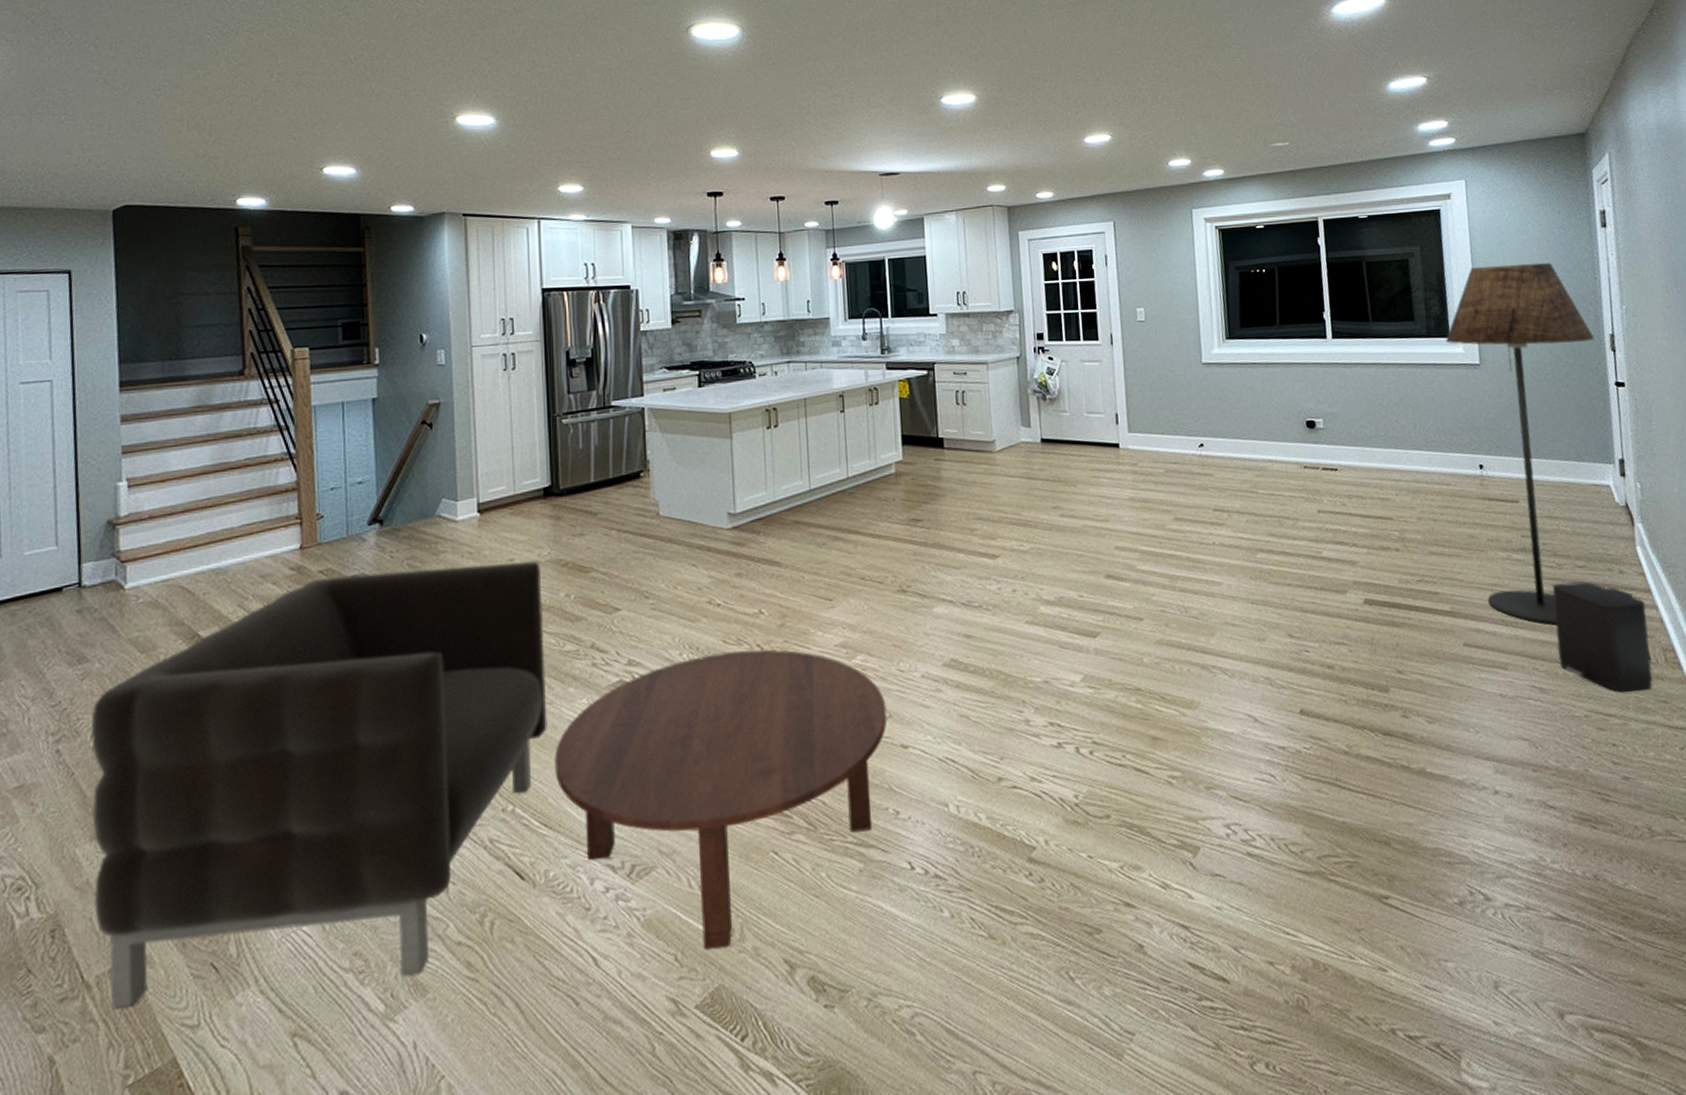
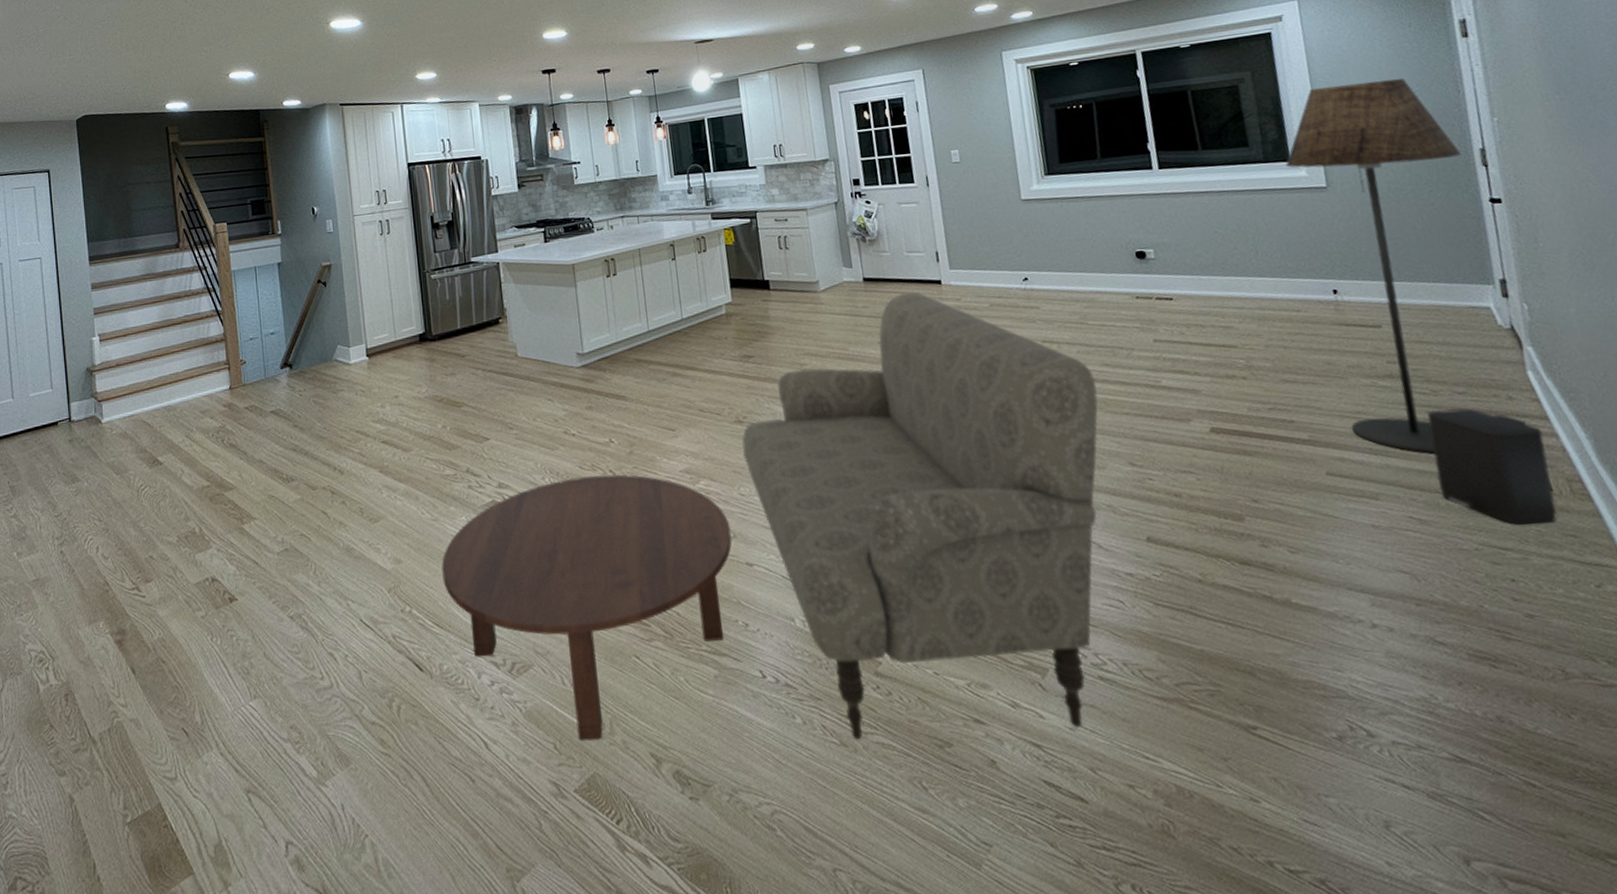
armchair: present [91,560,548,1009] -> none [85,397,435,760]
sofa: none [904,454,1263,932] -> present [741,291,1099,740]

